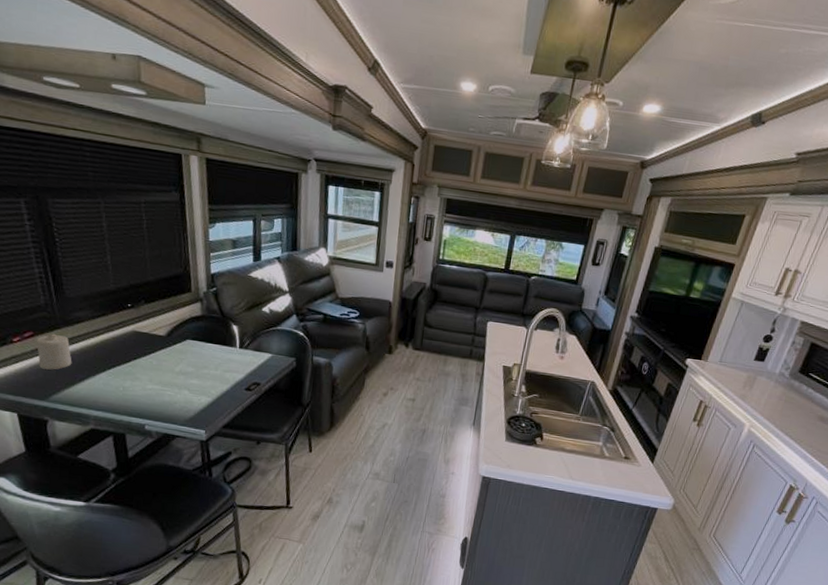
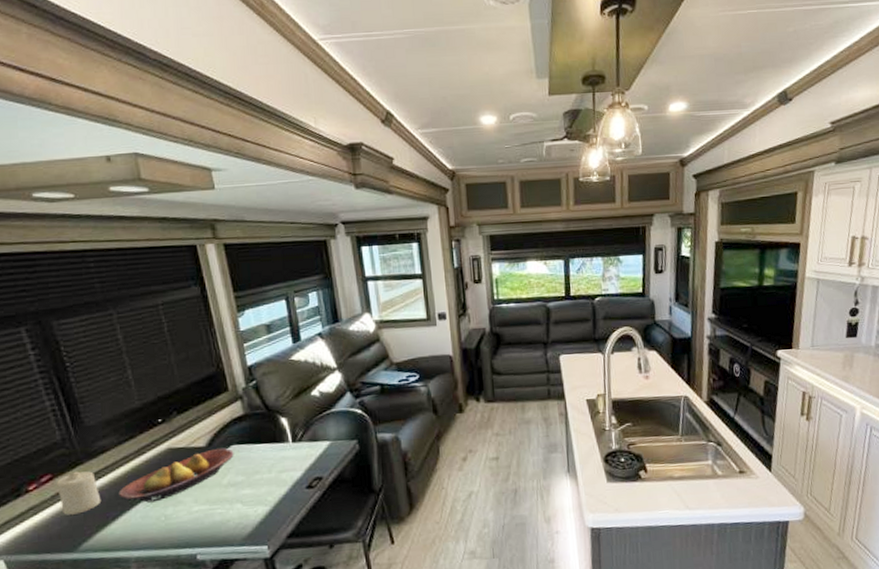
fruit bowl: none [87,339,188,374] -> present [118,448,234,503]

